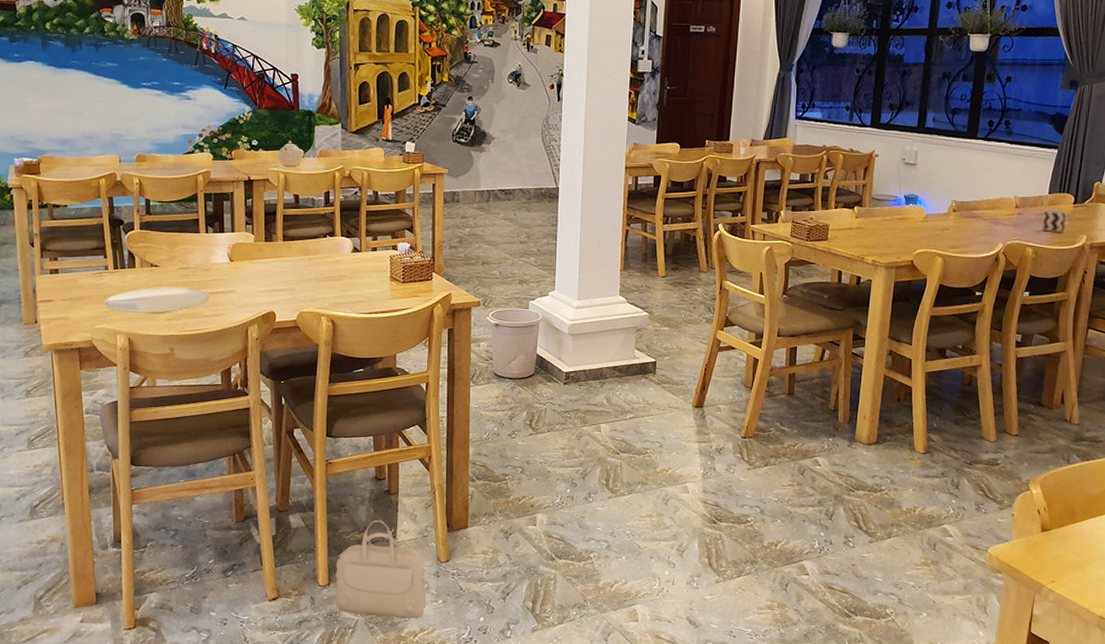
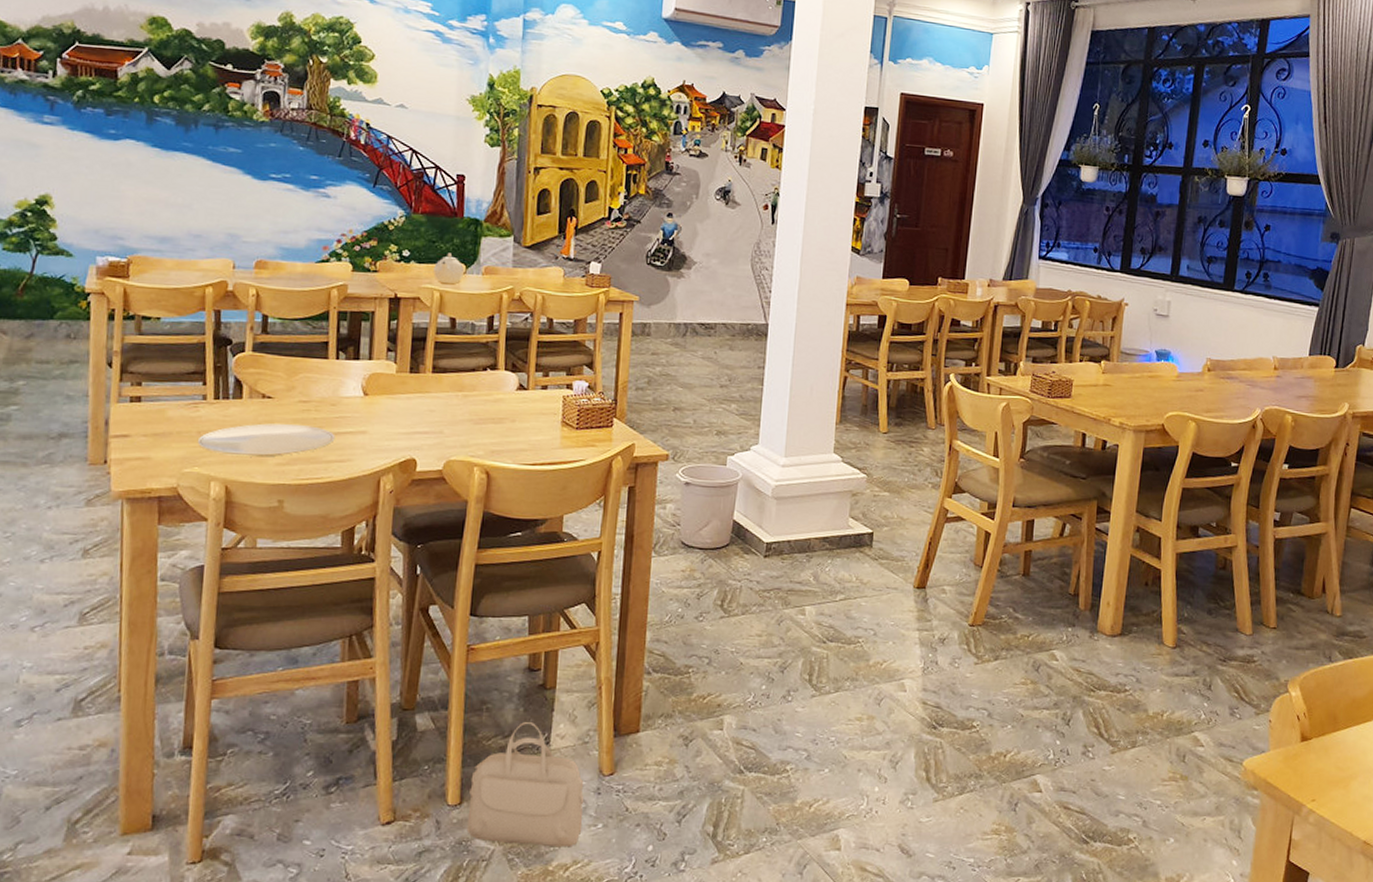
cup: present [1041,209,1072,232] -> none [1301,372,1333,399]

